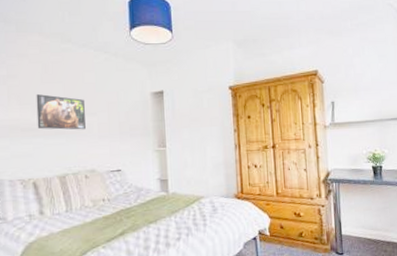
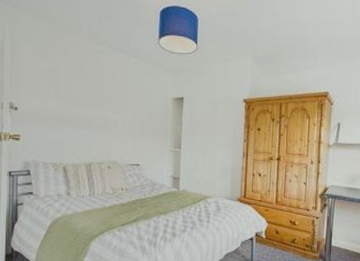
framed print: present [36,94,86,130] -> none [70,89,113,125]

